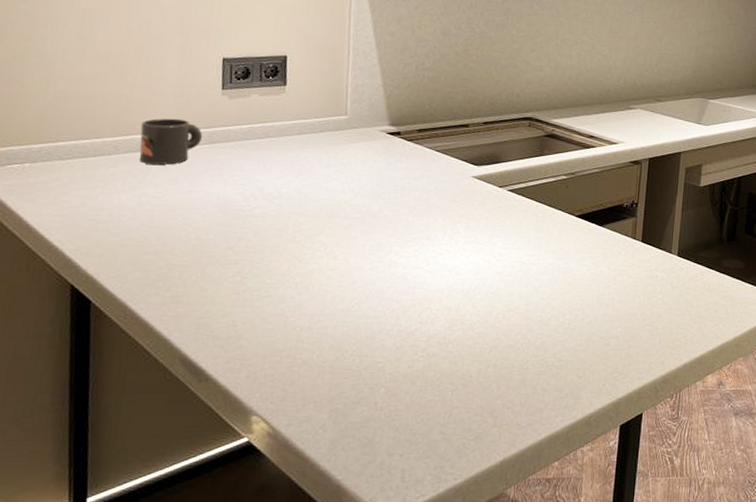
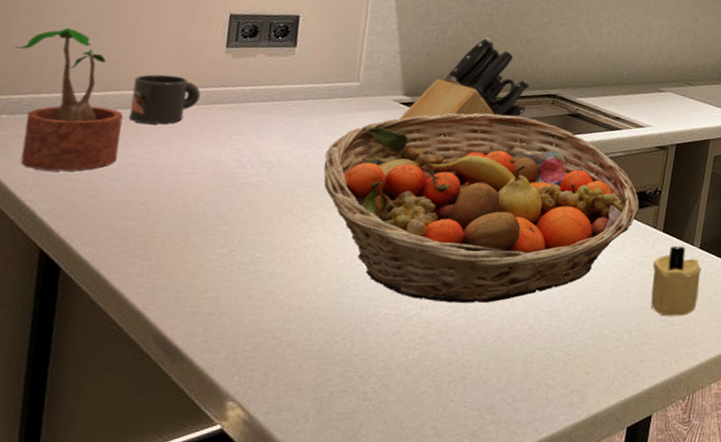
potted plant: none [30,80,134,213] -> present [15,28,124,172]
fruit basket: none [320,138,618,318] -> present [323,112,640,304]
knife block: none [386,66,507,163] -> present [398,37,530,137]
candle: none [634,254,681,320] -> present [651,245,702,316]

